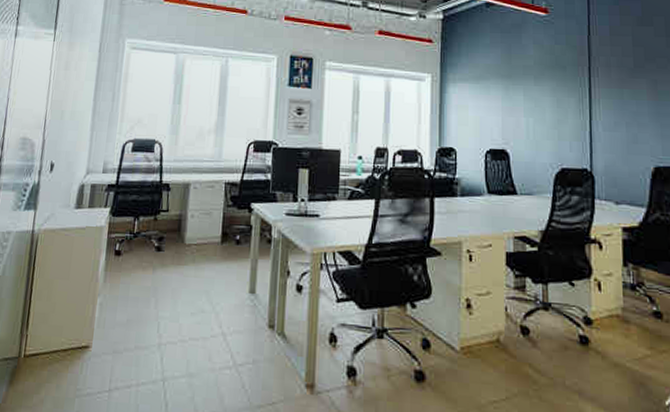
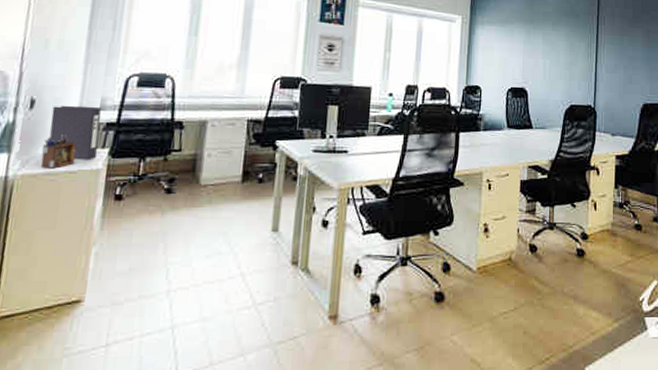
desk organizer: none [58,193,85,225] -> present [40,133,77,169]
binder: none [64,168,104,218] -> present [49,105,101,161]

